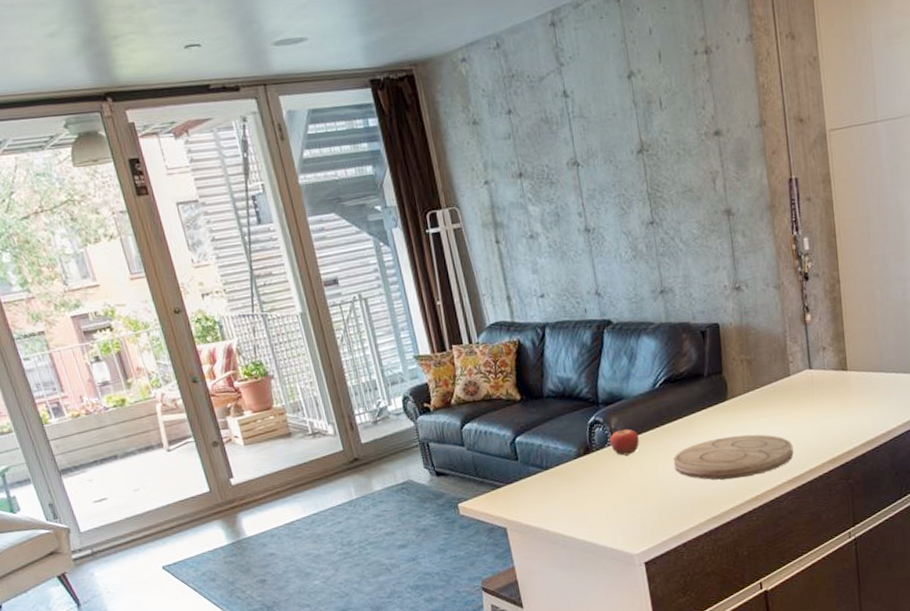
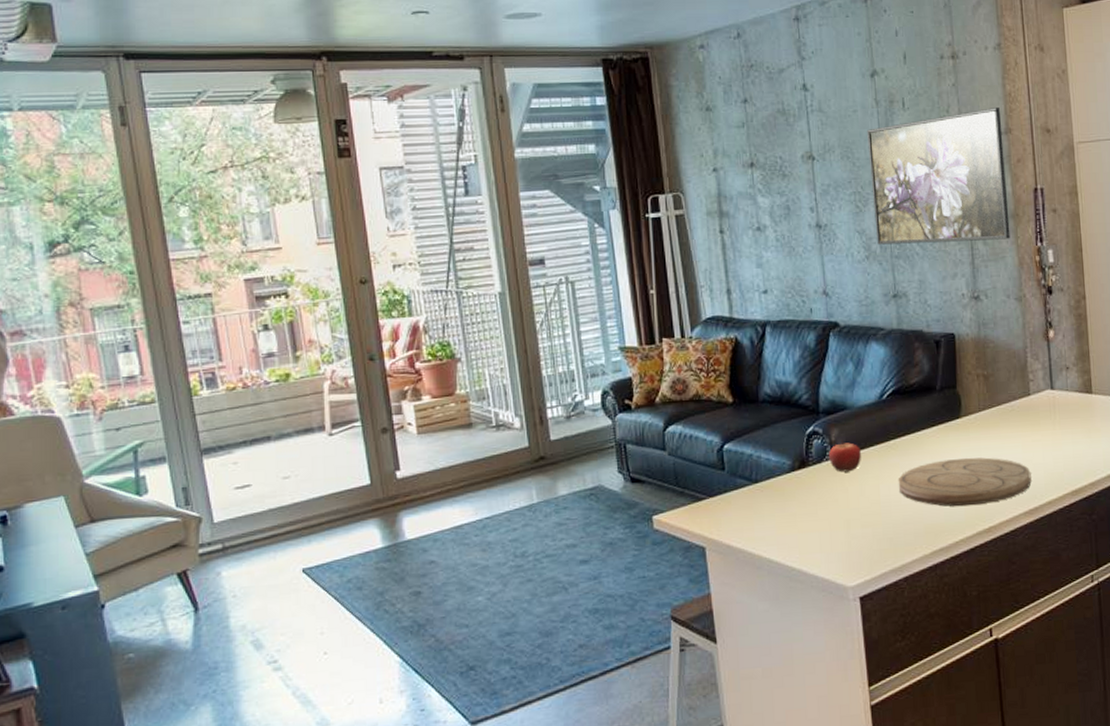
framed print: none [627,100,768,244] -> present [867,107,1011,245]

